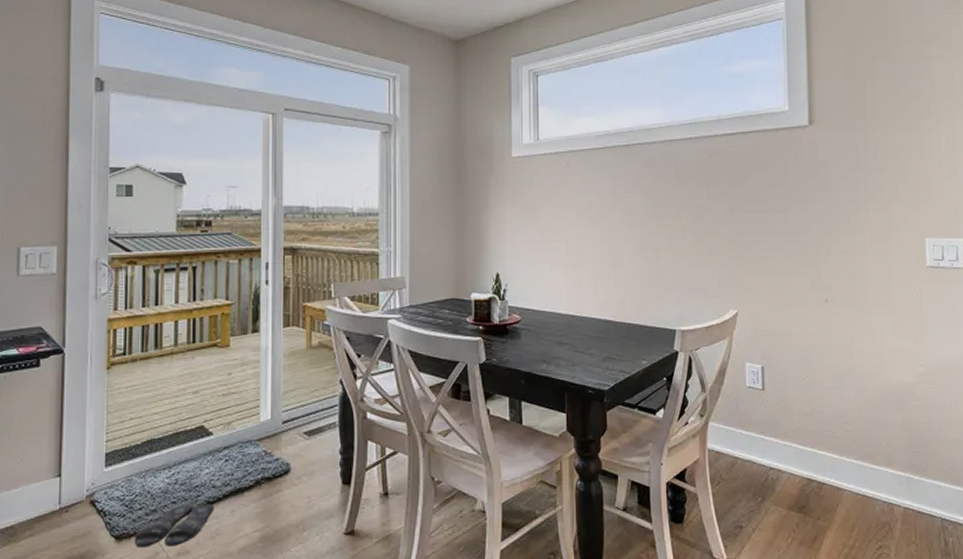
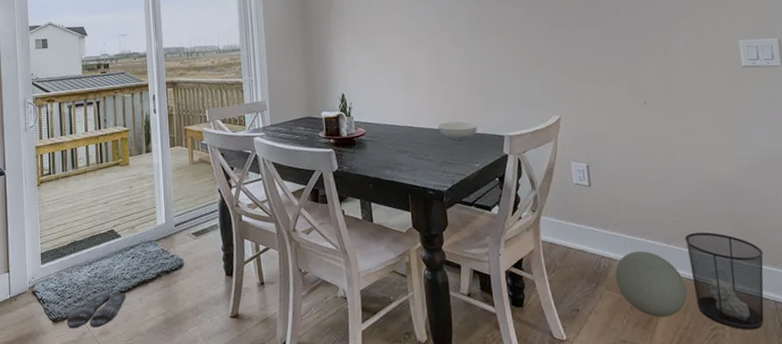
bowl: none [603,312,648,333] -> present [437,121,478,141]
ball: none [783,462,855,535] -> present [615,251,687,317]
waste bin: none [857,443,933,549] -> present [684,232,764,330]

